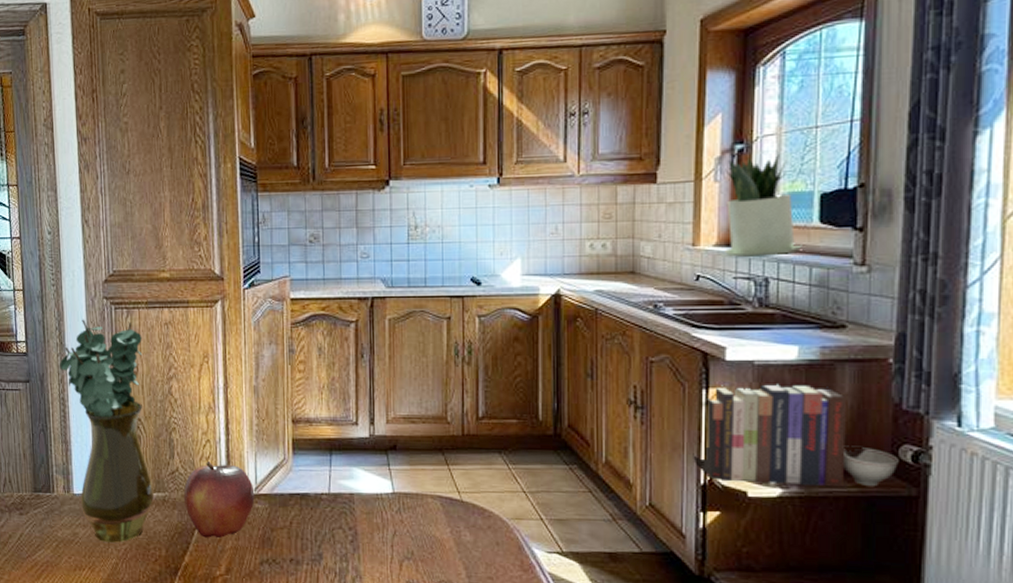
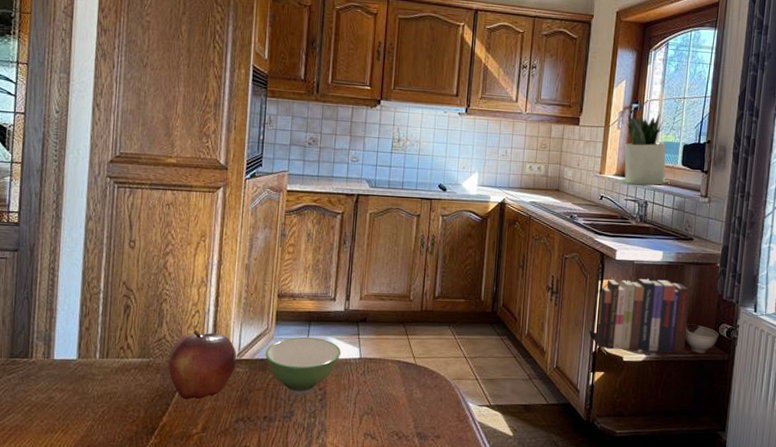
vase: present [60,319,155,543] -> none [53,195,143,406]
bowl: none [285,468,371,536] -> present [265,337,342,396]

